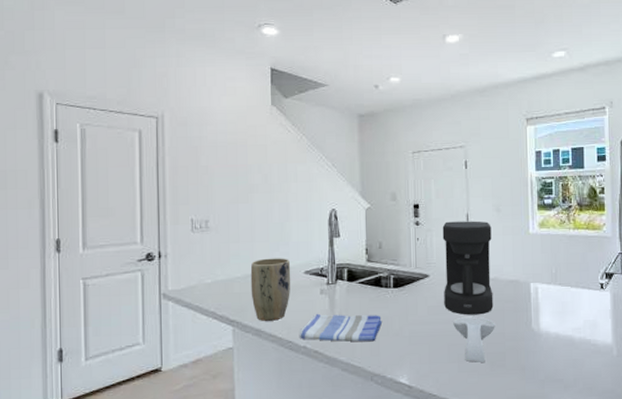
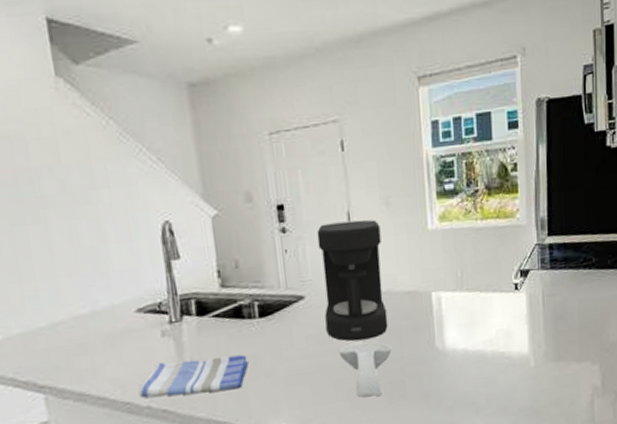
plant pot: present [250,258,291,321] -> none [57,294,120,382]

